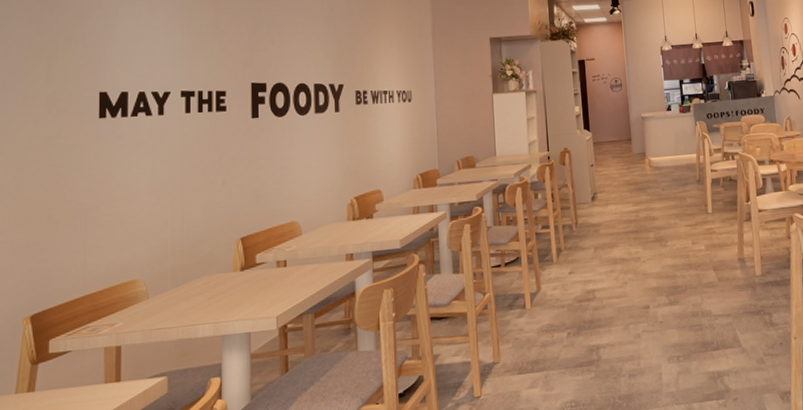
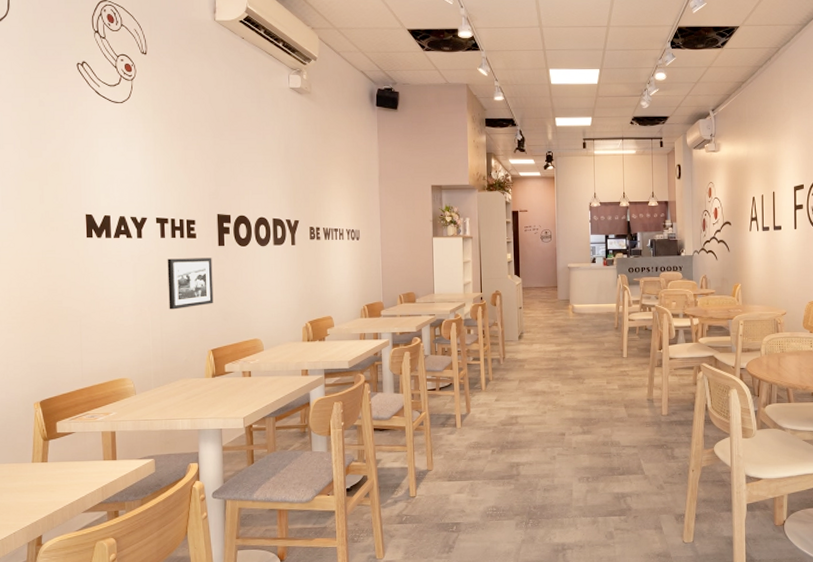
picture frame: none [192,132,245,195] -> present [167,257,214,310]

